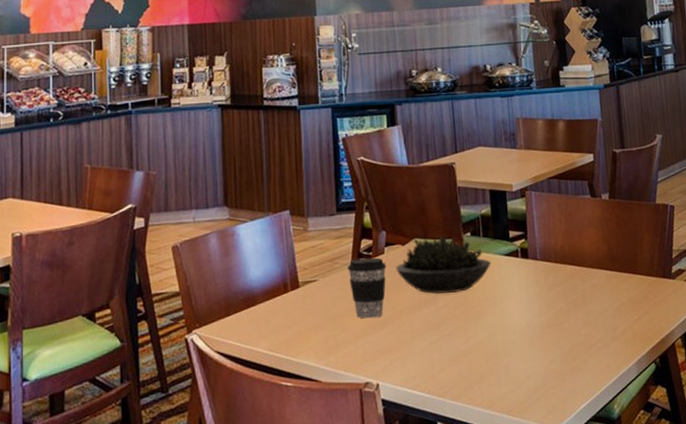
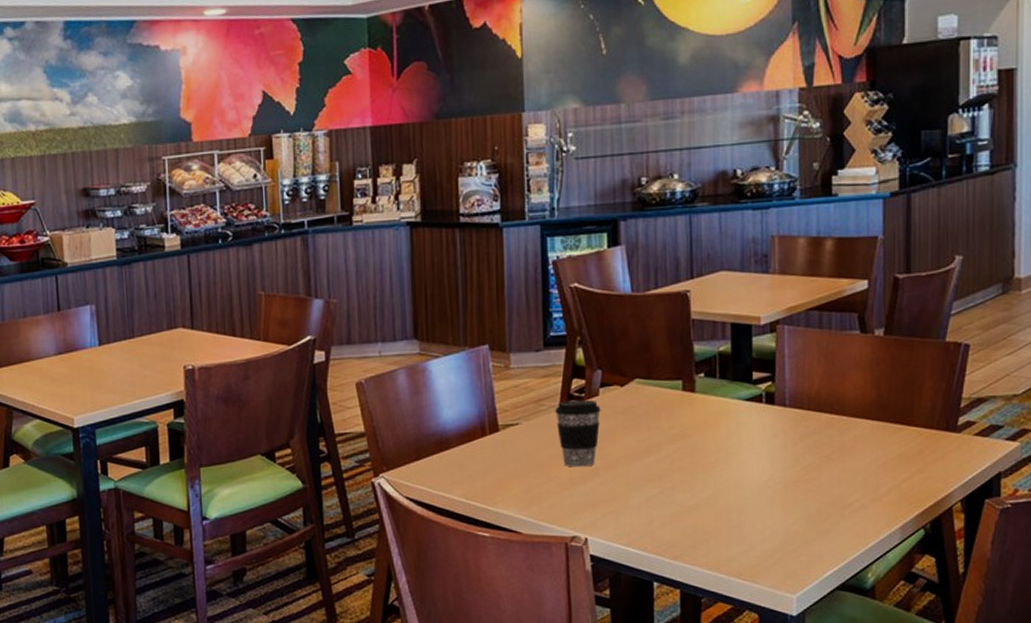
succulent plant: present [396,236,492,295] -> none [612,377,729,443]

